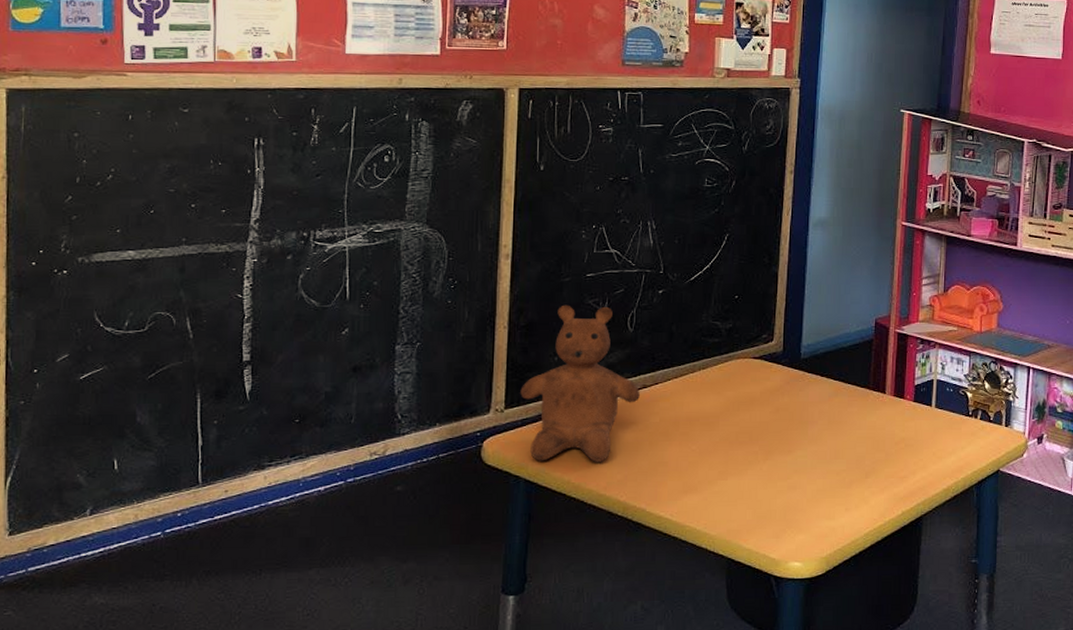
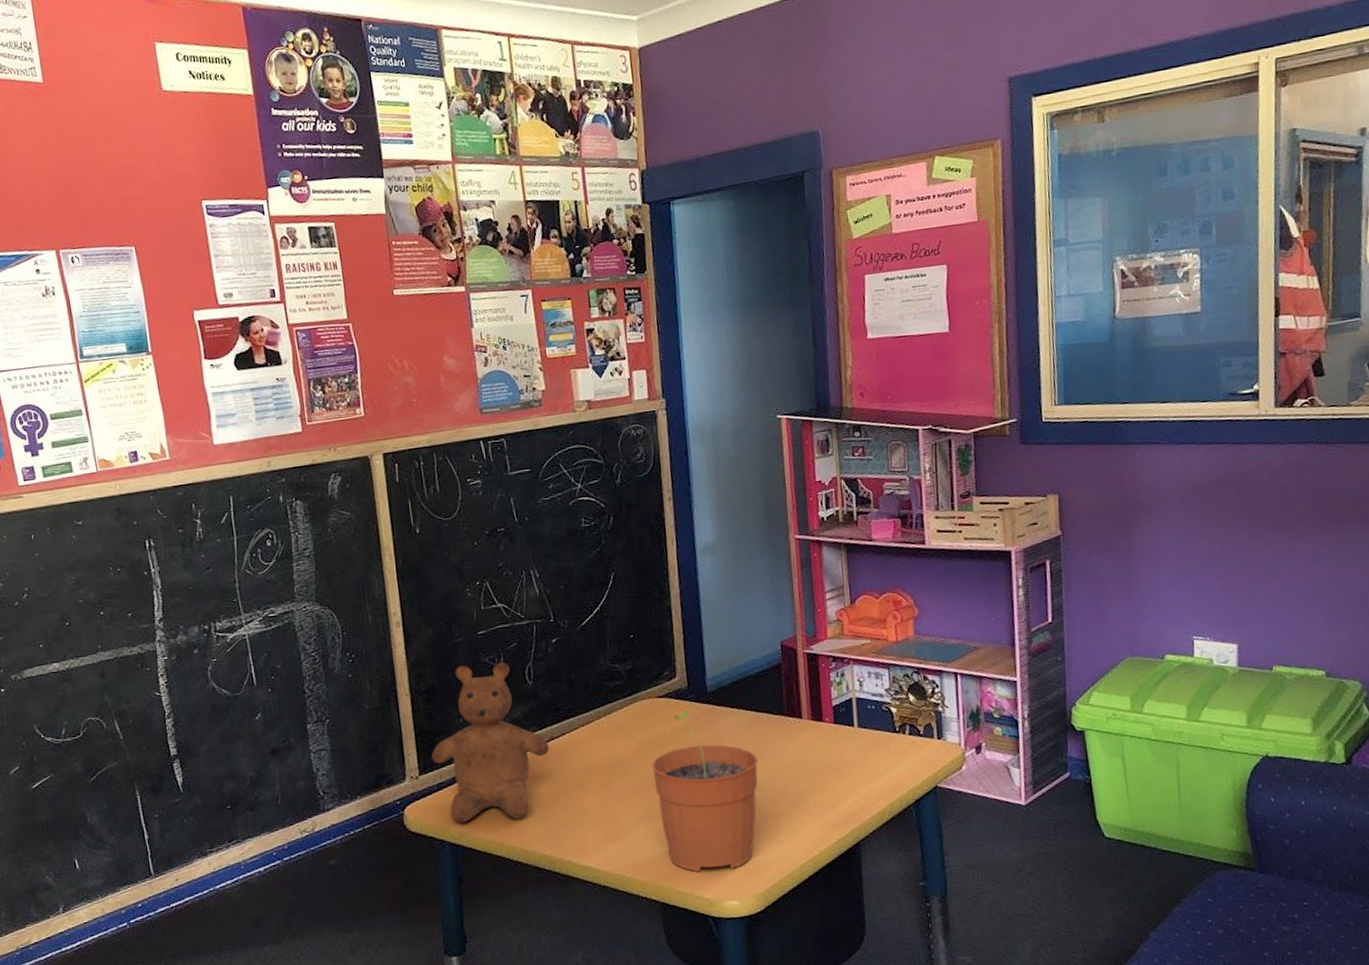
plant pot: none [737,373,840,532] -> present [652,710,759,872]

